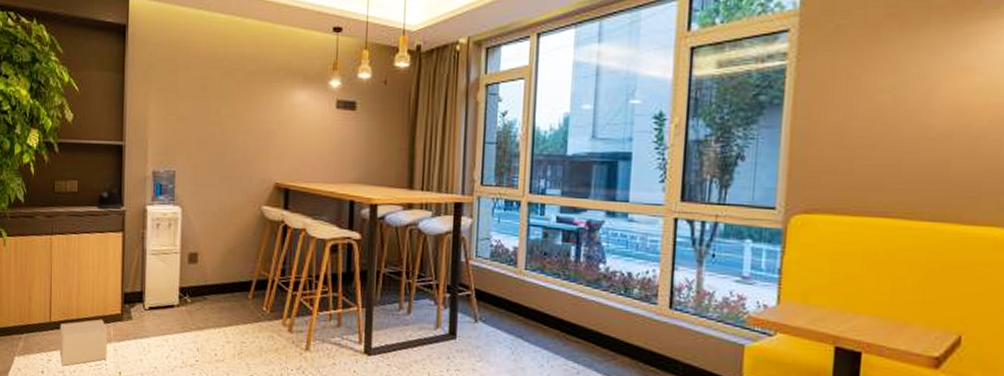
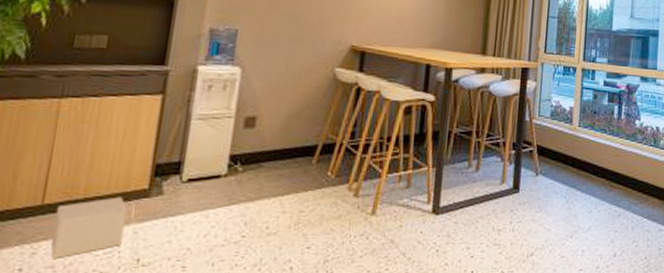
kettle: present [98,181,123,210] -> none [132,37,167,70]

